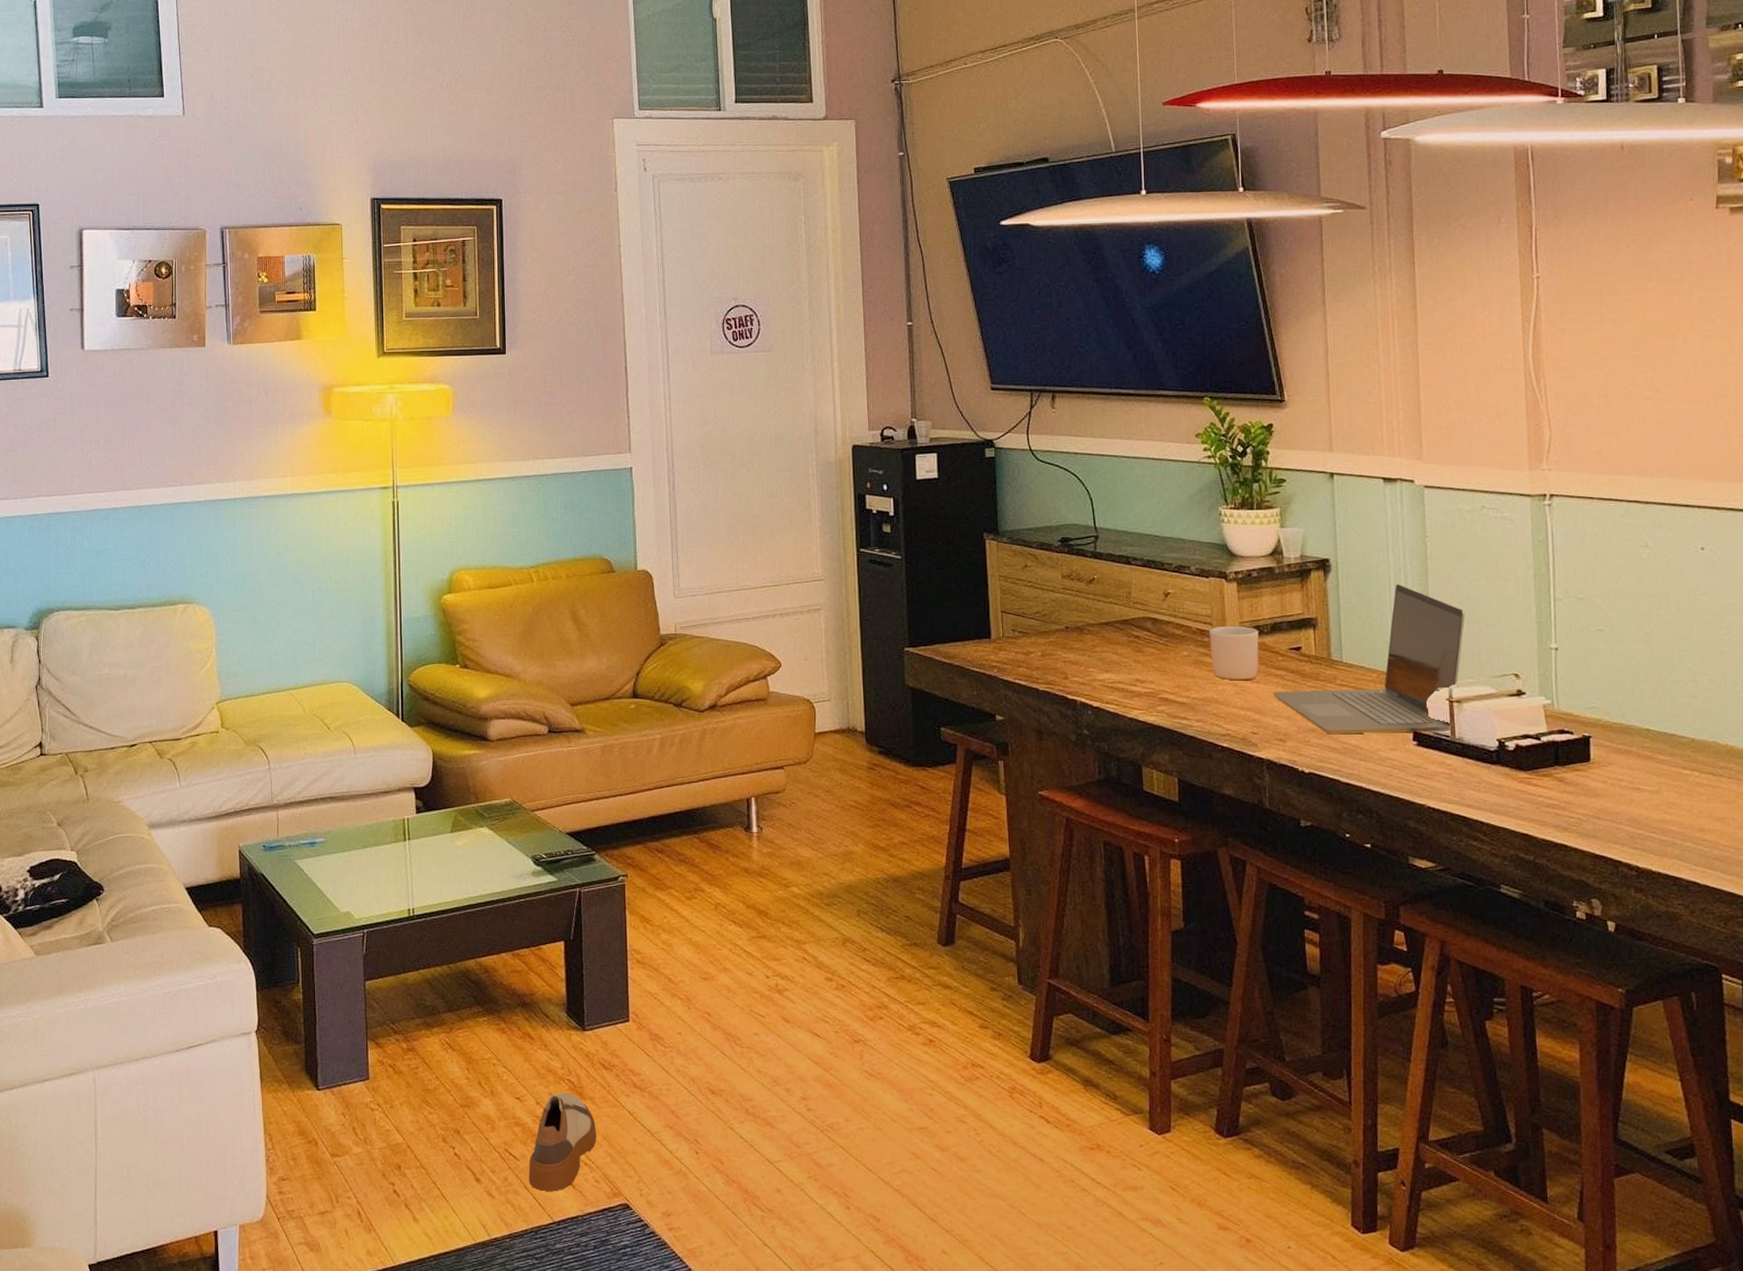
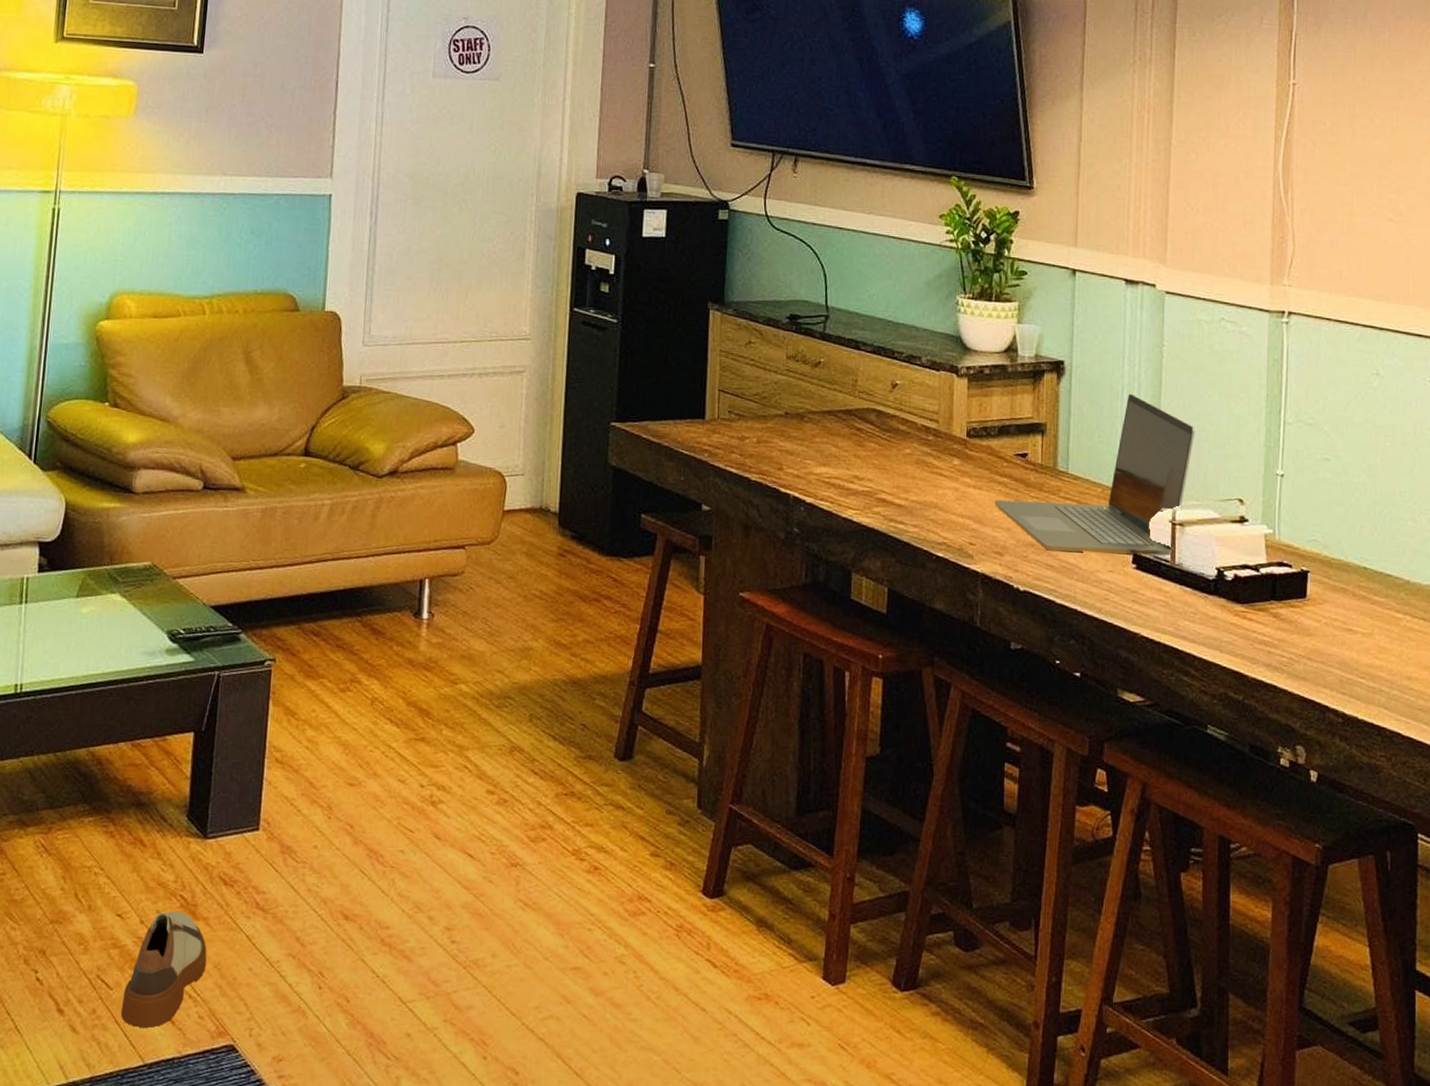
mug: present [1209,625,1260,681] -> none [933,424,985,486]

